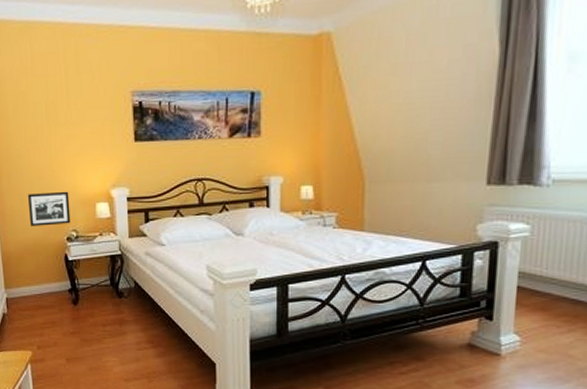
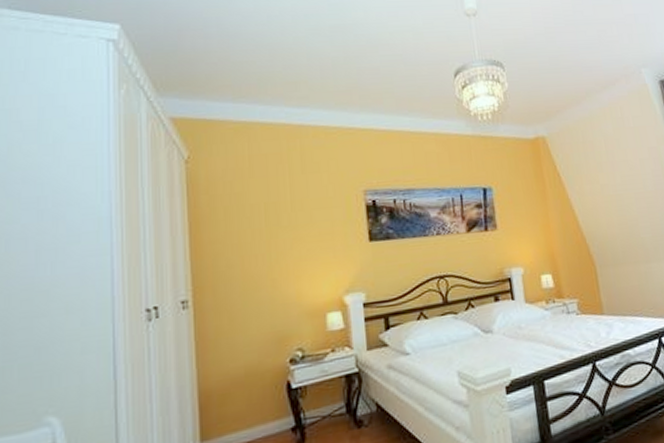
picture frame: present [27,191,71,226] -> none [238,302,295,351]

